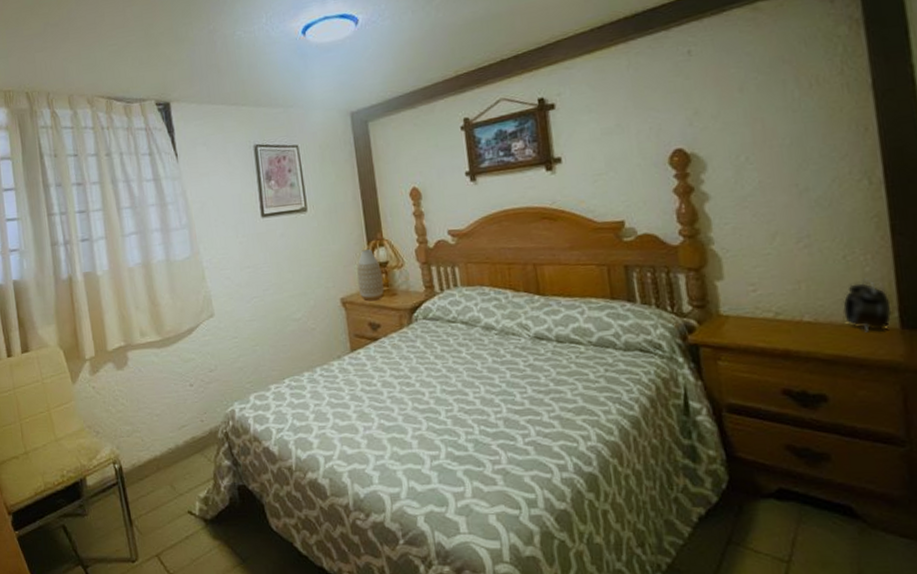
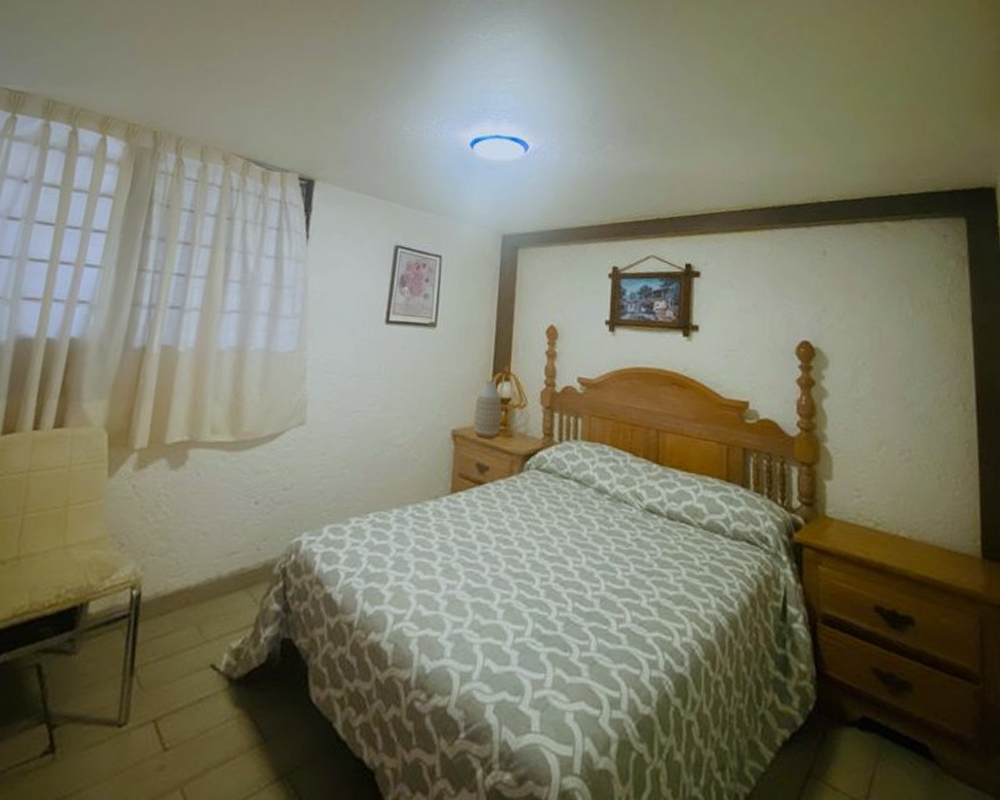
alarm clock: present [843,278,892,333] -> none [934,502,975,557]

